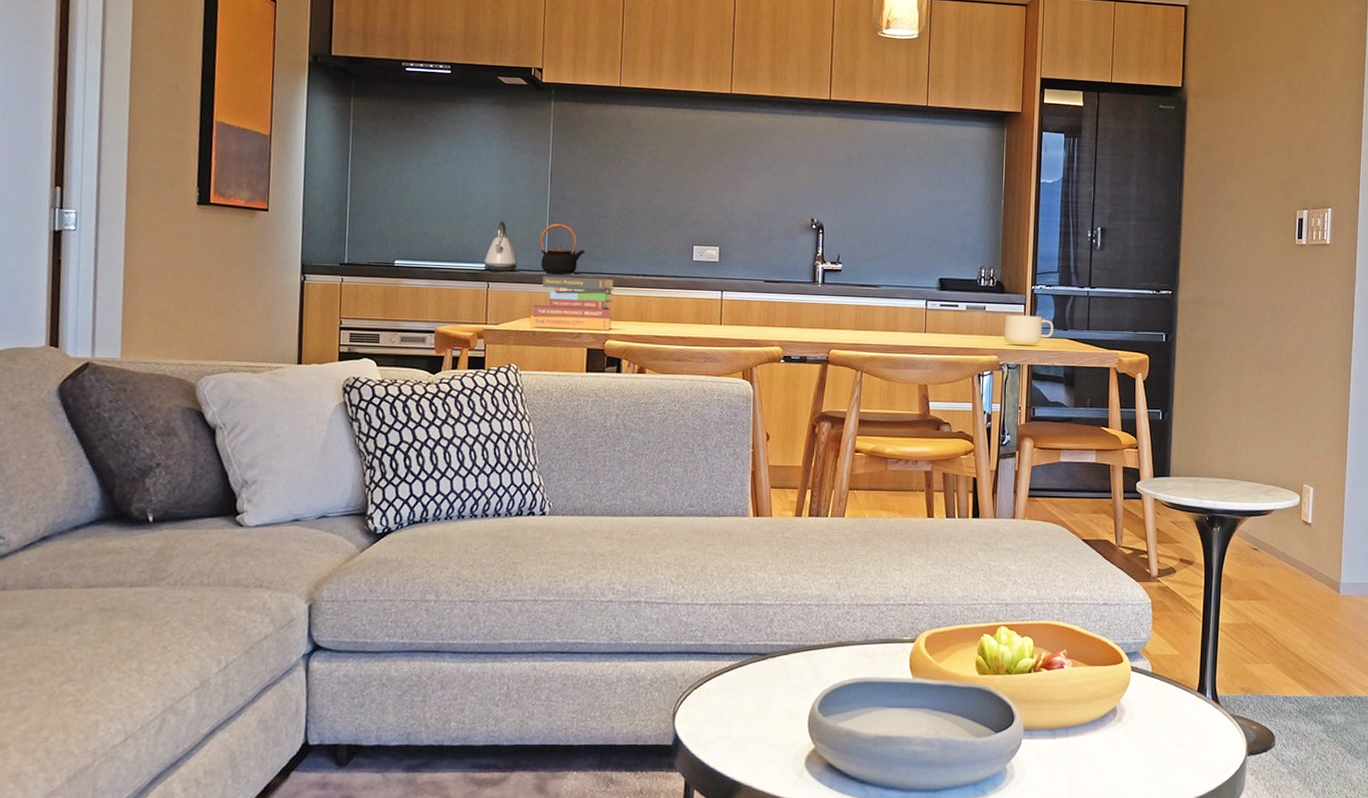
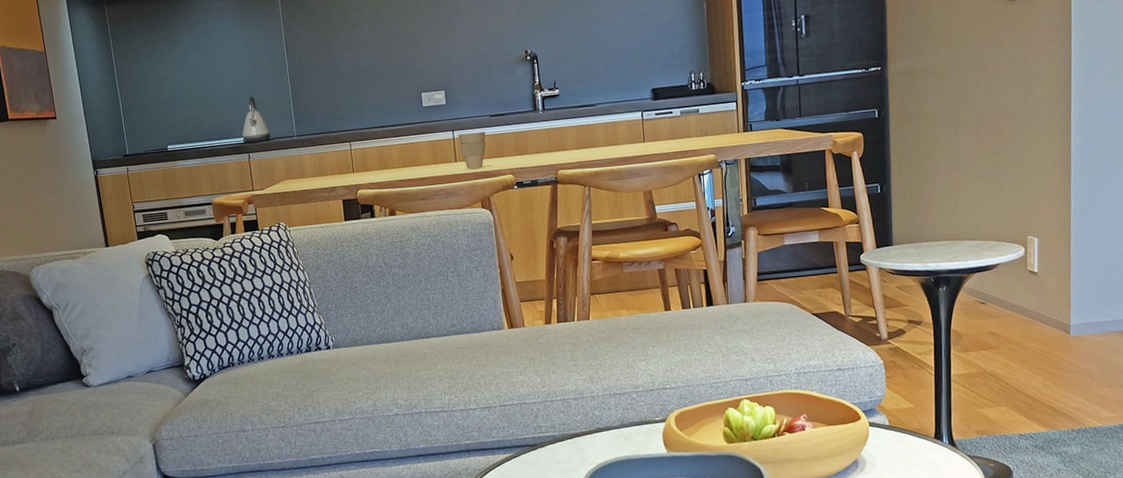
books: present [529,276,614,330] -> none [289,134,361,188]
teapot: present [540,223,585,275] -> none [286,90,327,139]
cup: none [727,295,758,335] -> present [458,131,486,169]
cup: present [1004,315,1054,346] -> none [718,111,767,142]

